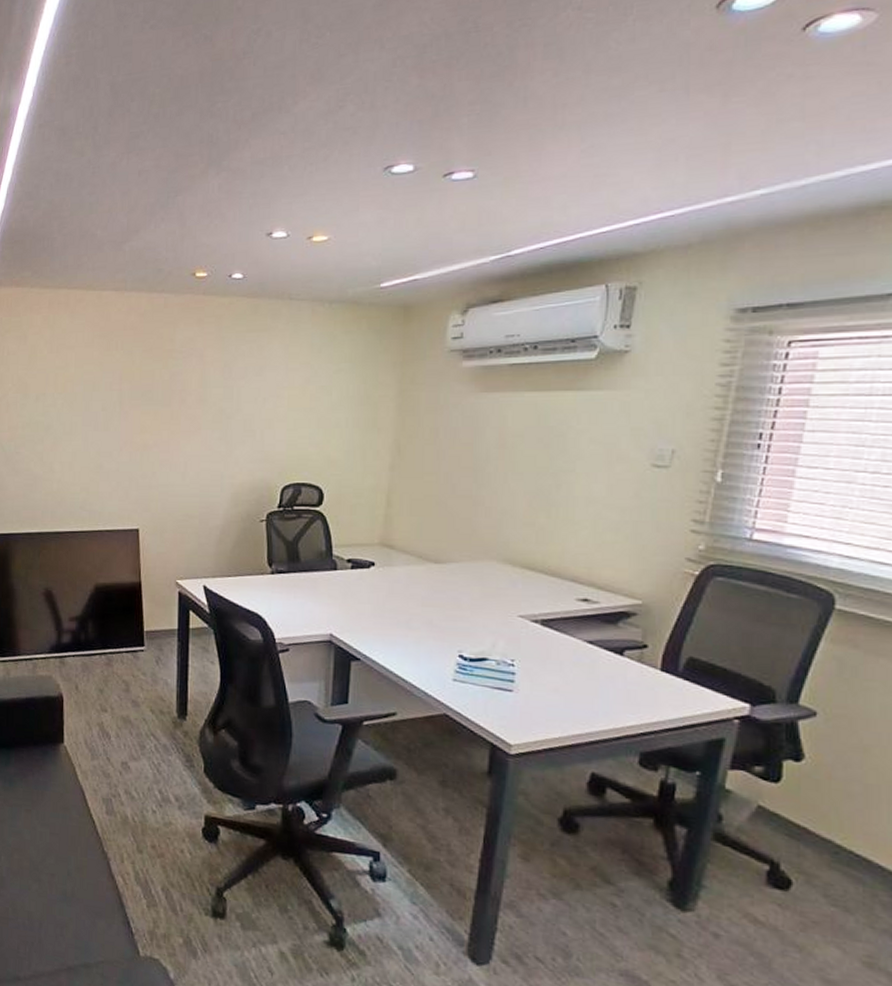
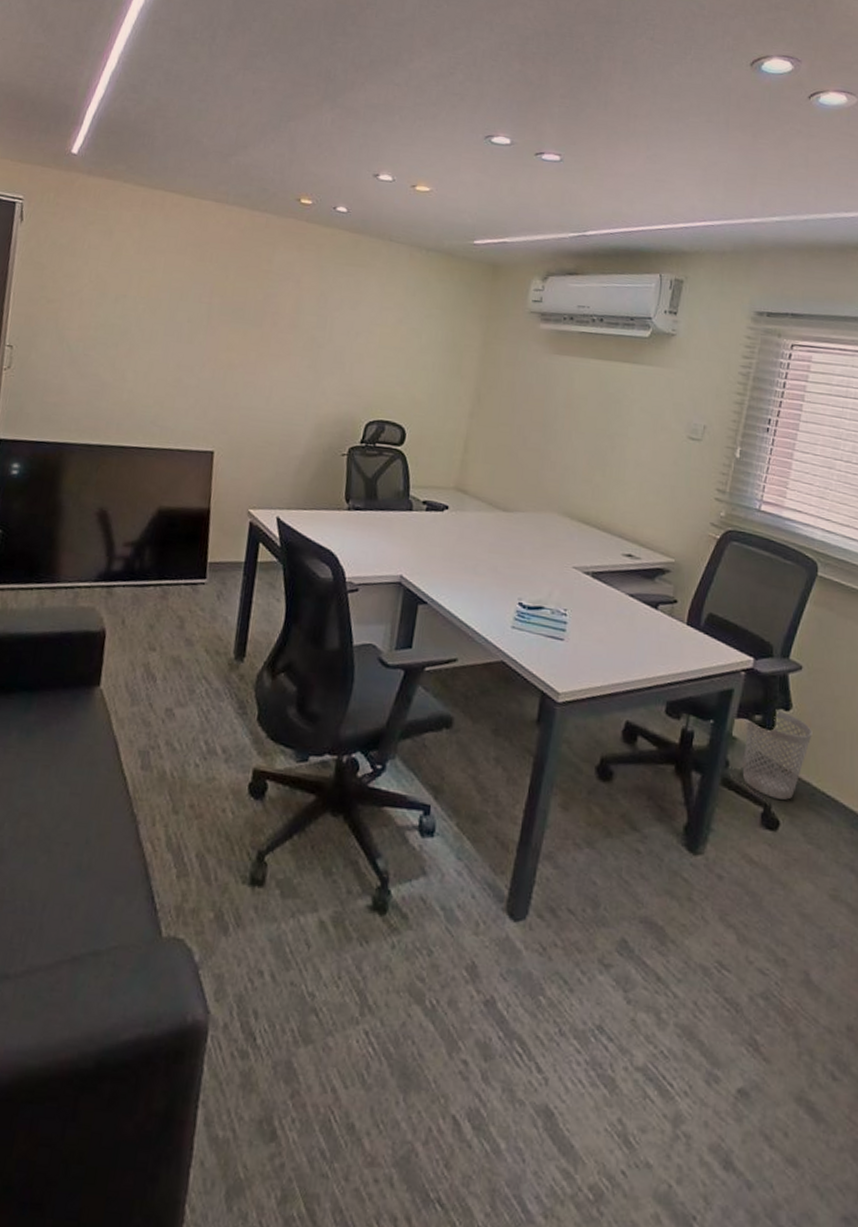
wastebasket: none [740,760,833,858] -> present [742,709,813,800]

